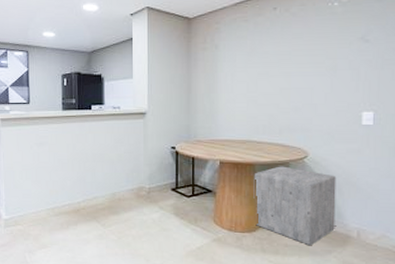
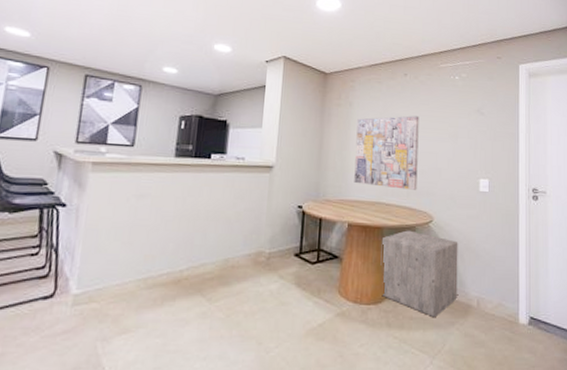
wall art: none [224,51,291,127] -> present [354,115,419,190]

